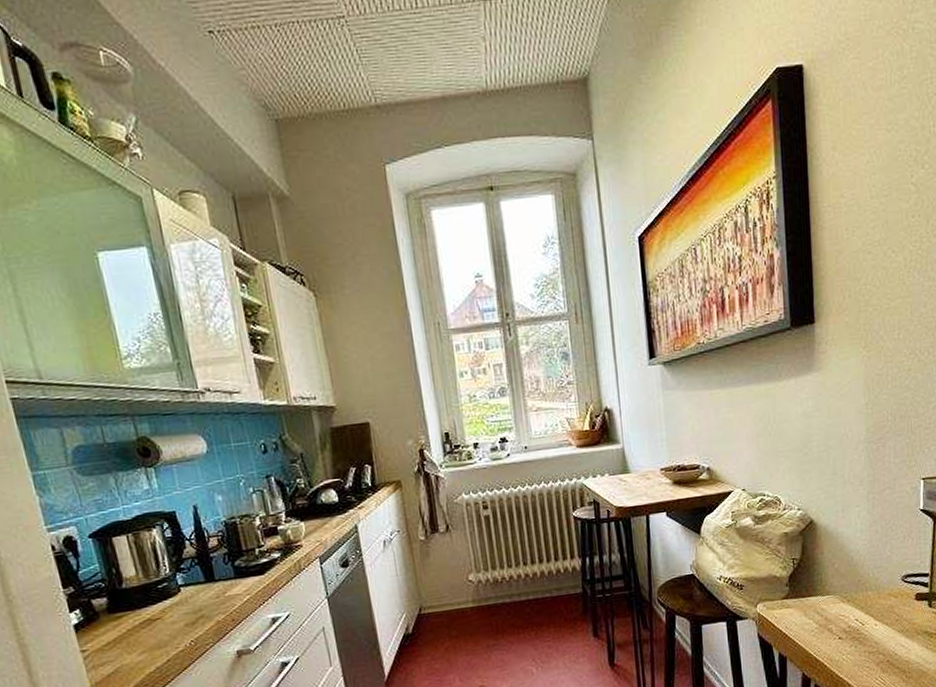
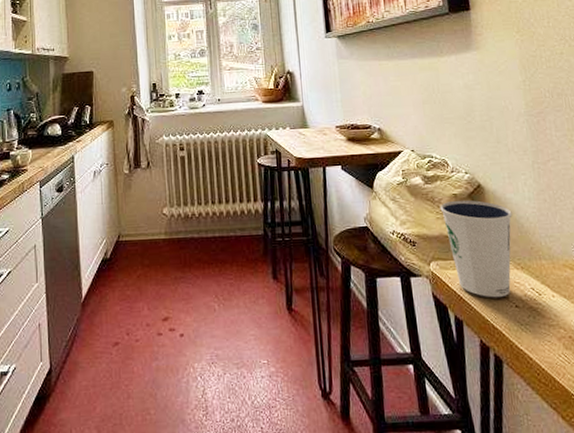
dixie cup: none [770,537,843,633] -> present [440,200,513,298]

